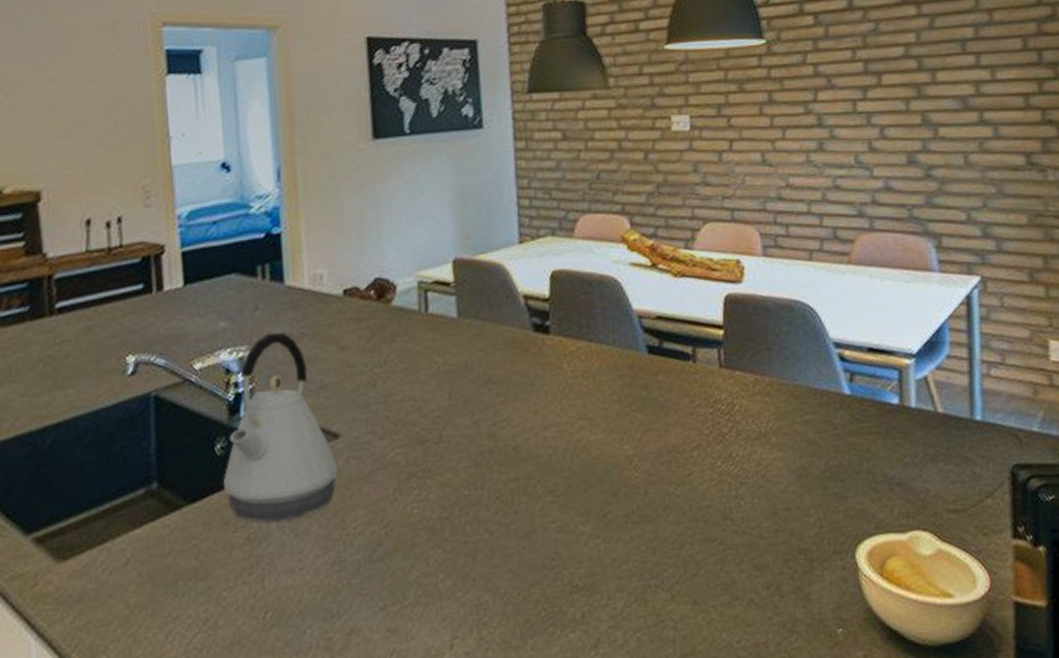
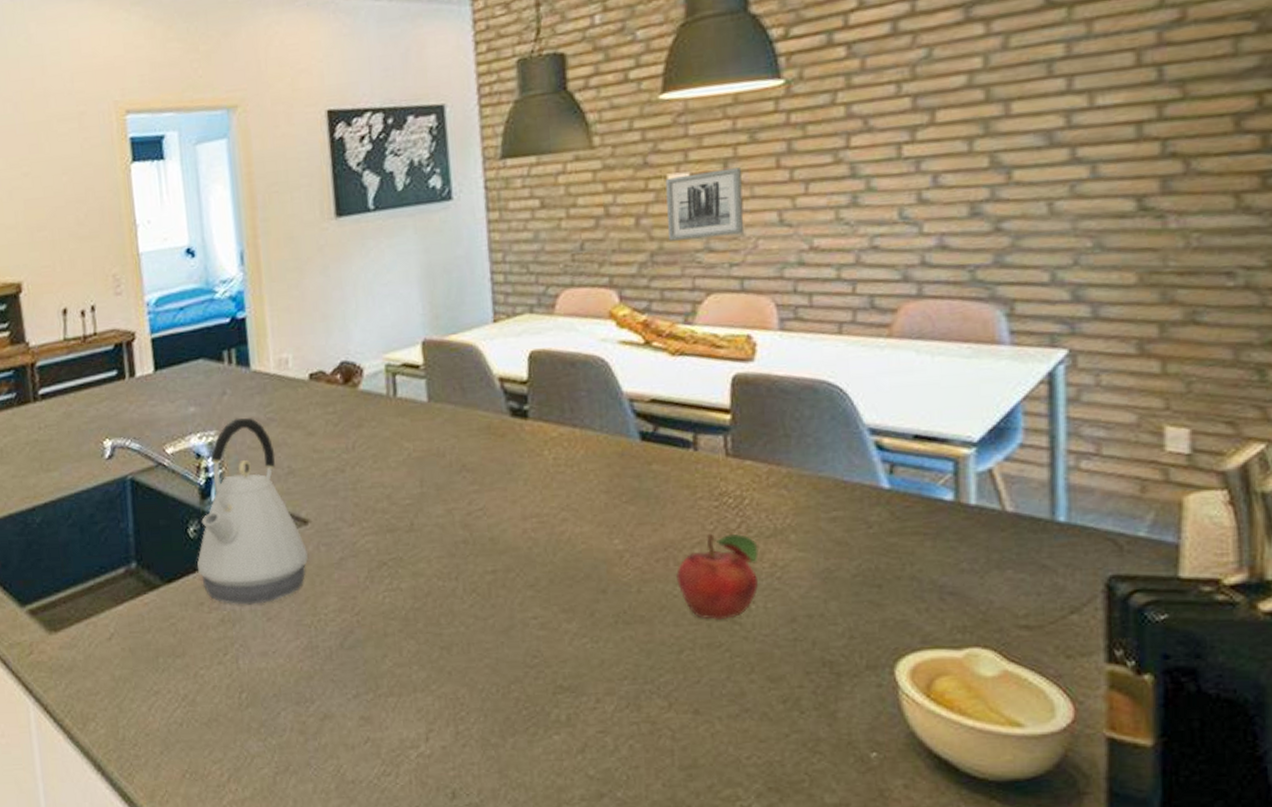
wall art: none [669,113,734,175] -> present [665,167,745,241]
fruit: none [677,436,747,517] -> present [675,533,759,621]

